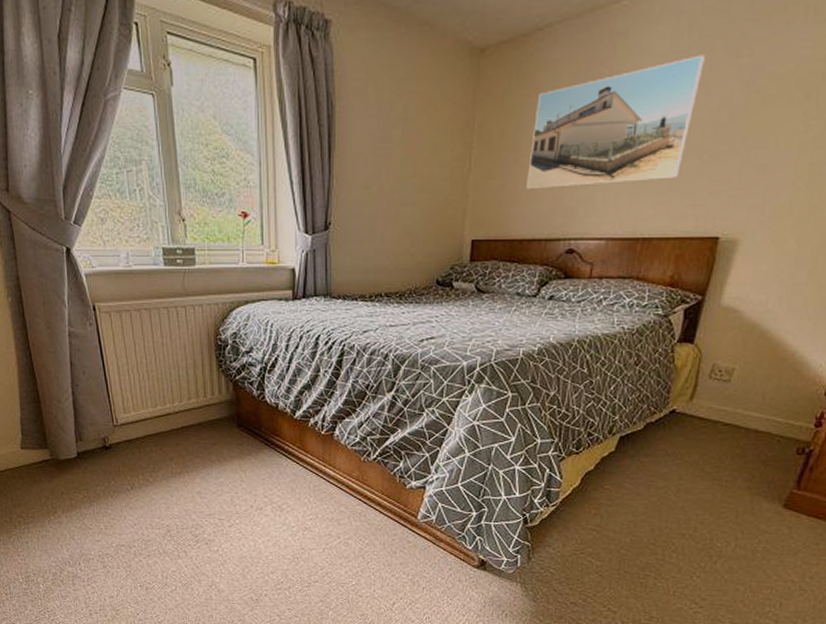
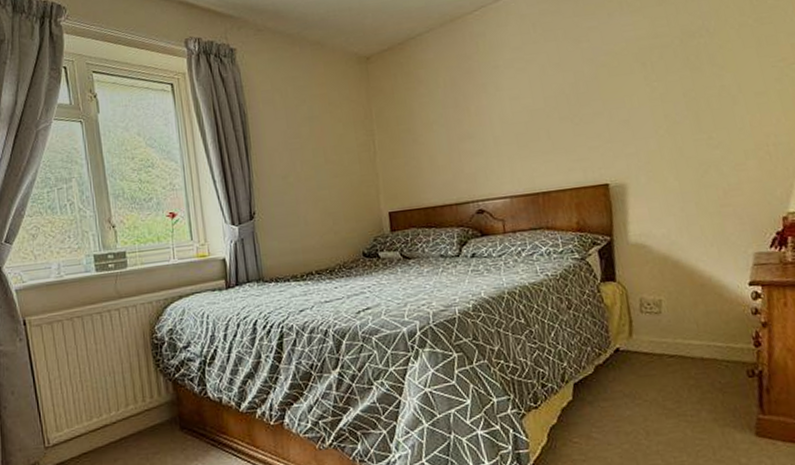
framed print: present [526,54,705,190] -> none [422,43,558,164]

